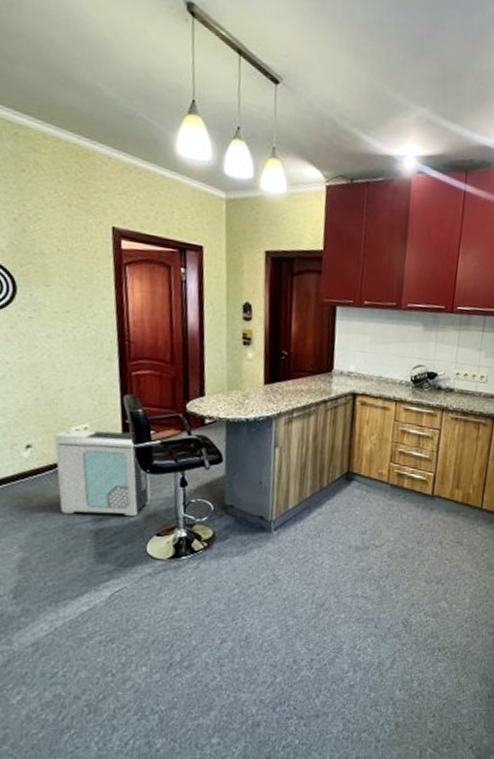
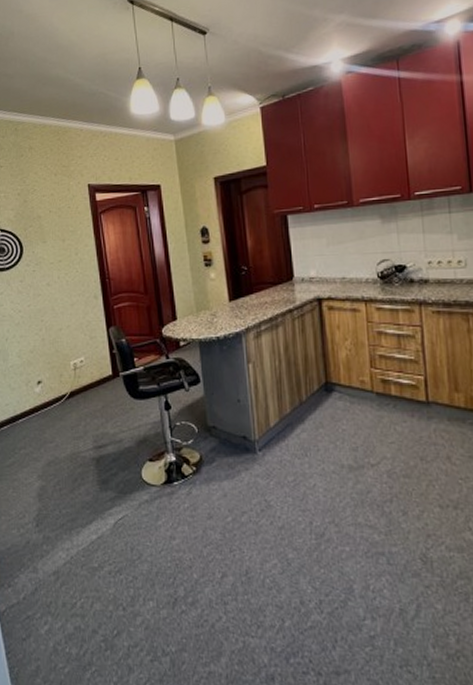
air purifier: present [55,429,151,517] -> none [59,361,140,443]

